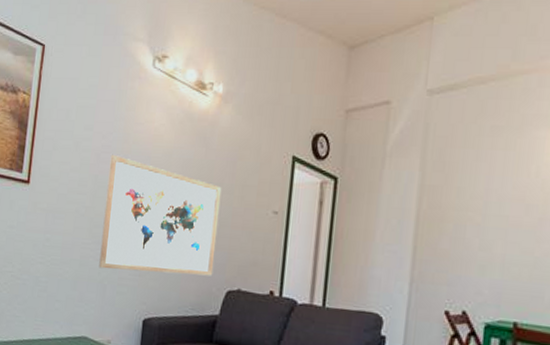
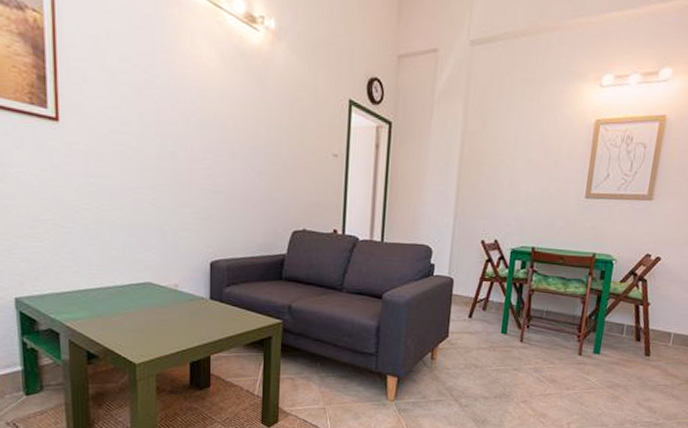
wall art: present [99,154,222,276] -> none [155,90,281,218]

